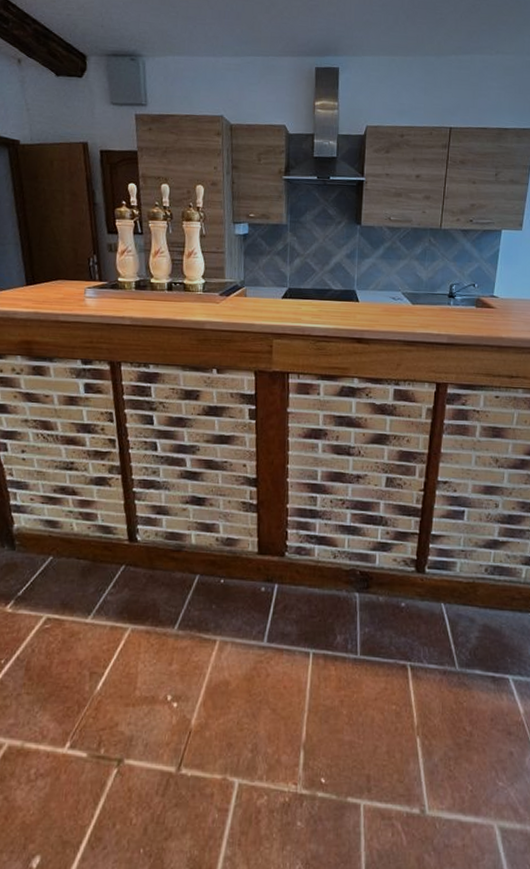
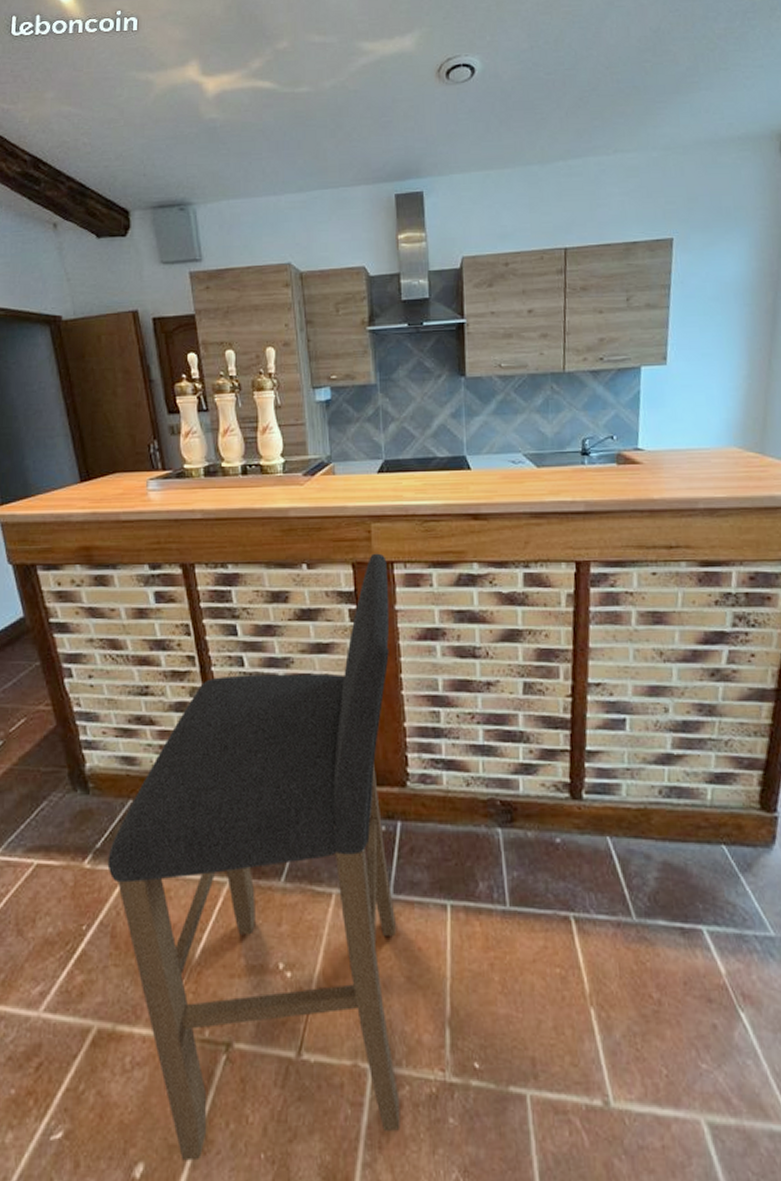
bar stool: none [26,364,284,854] -> present [107,553,401,1161]

